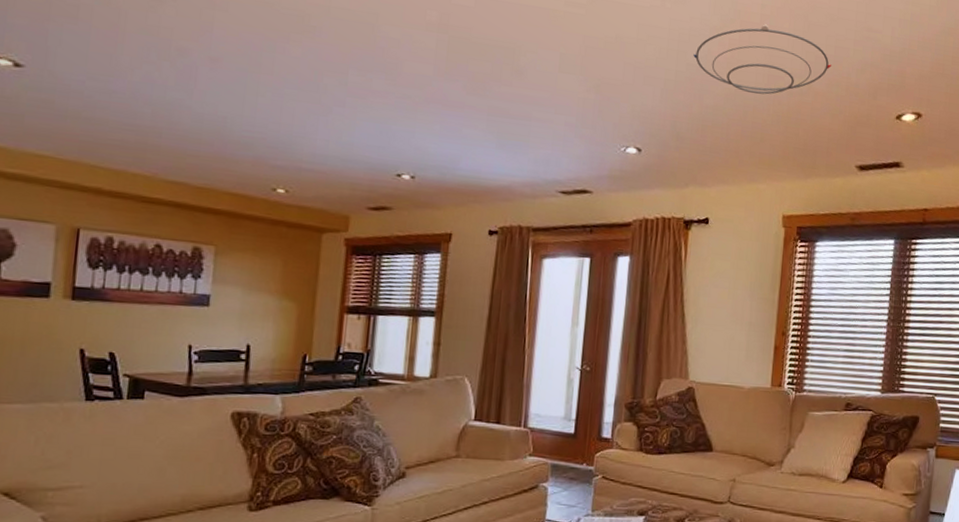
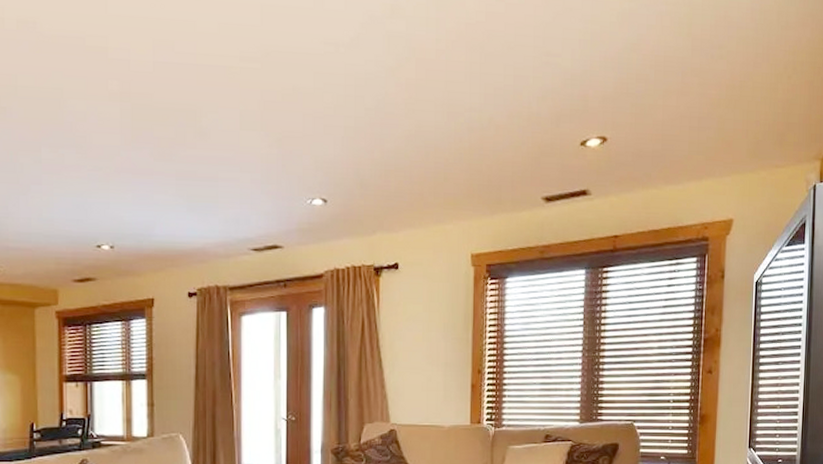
ceiling light: present [693,24,832,95] -> none [371,59,512,133]

